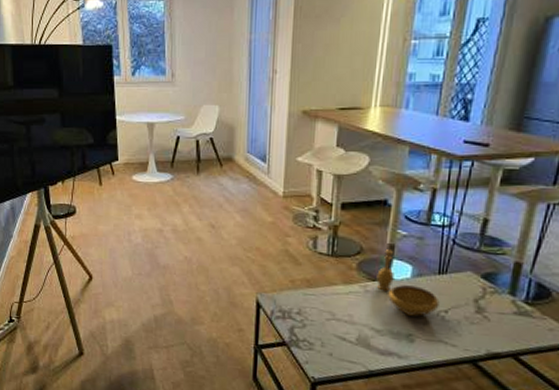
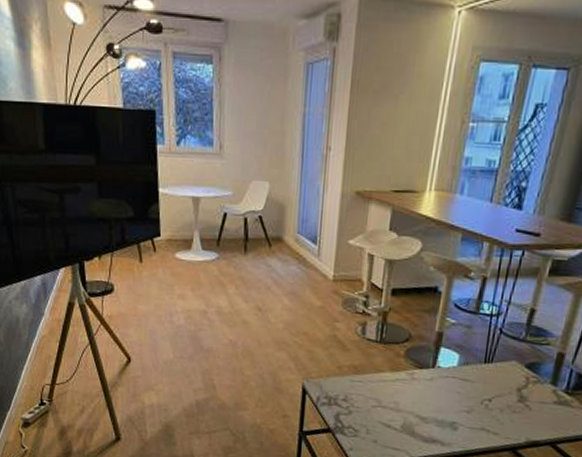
decorative bowl: present [376,249,440,316] -> none [423,337,484,405]

